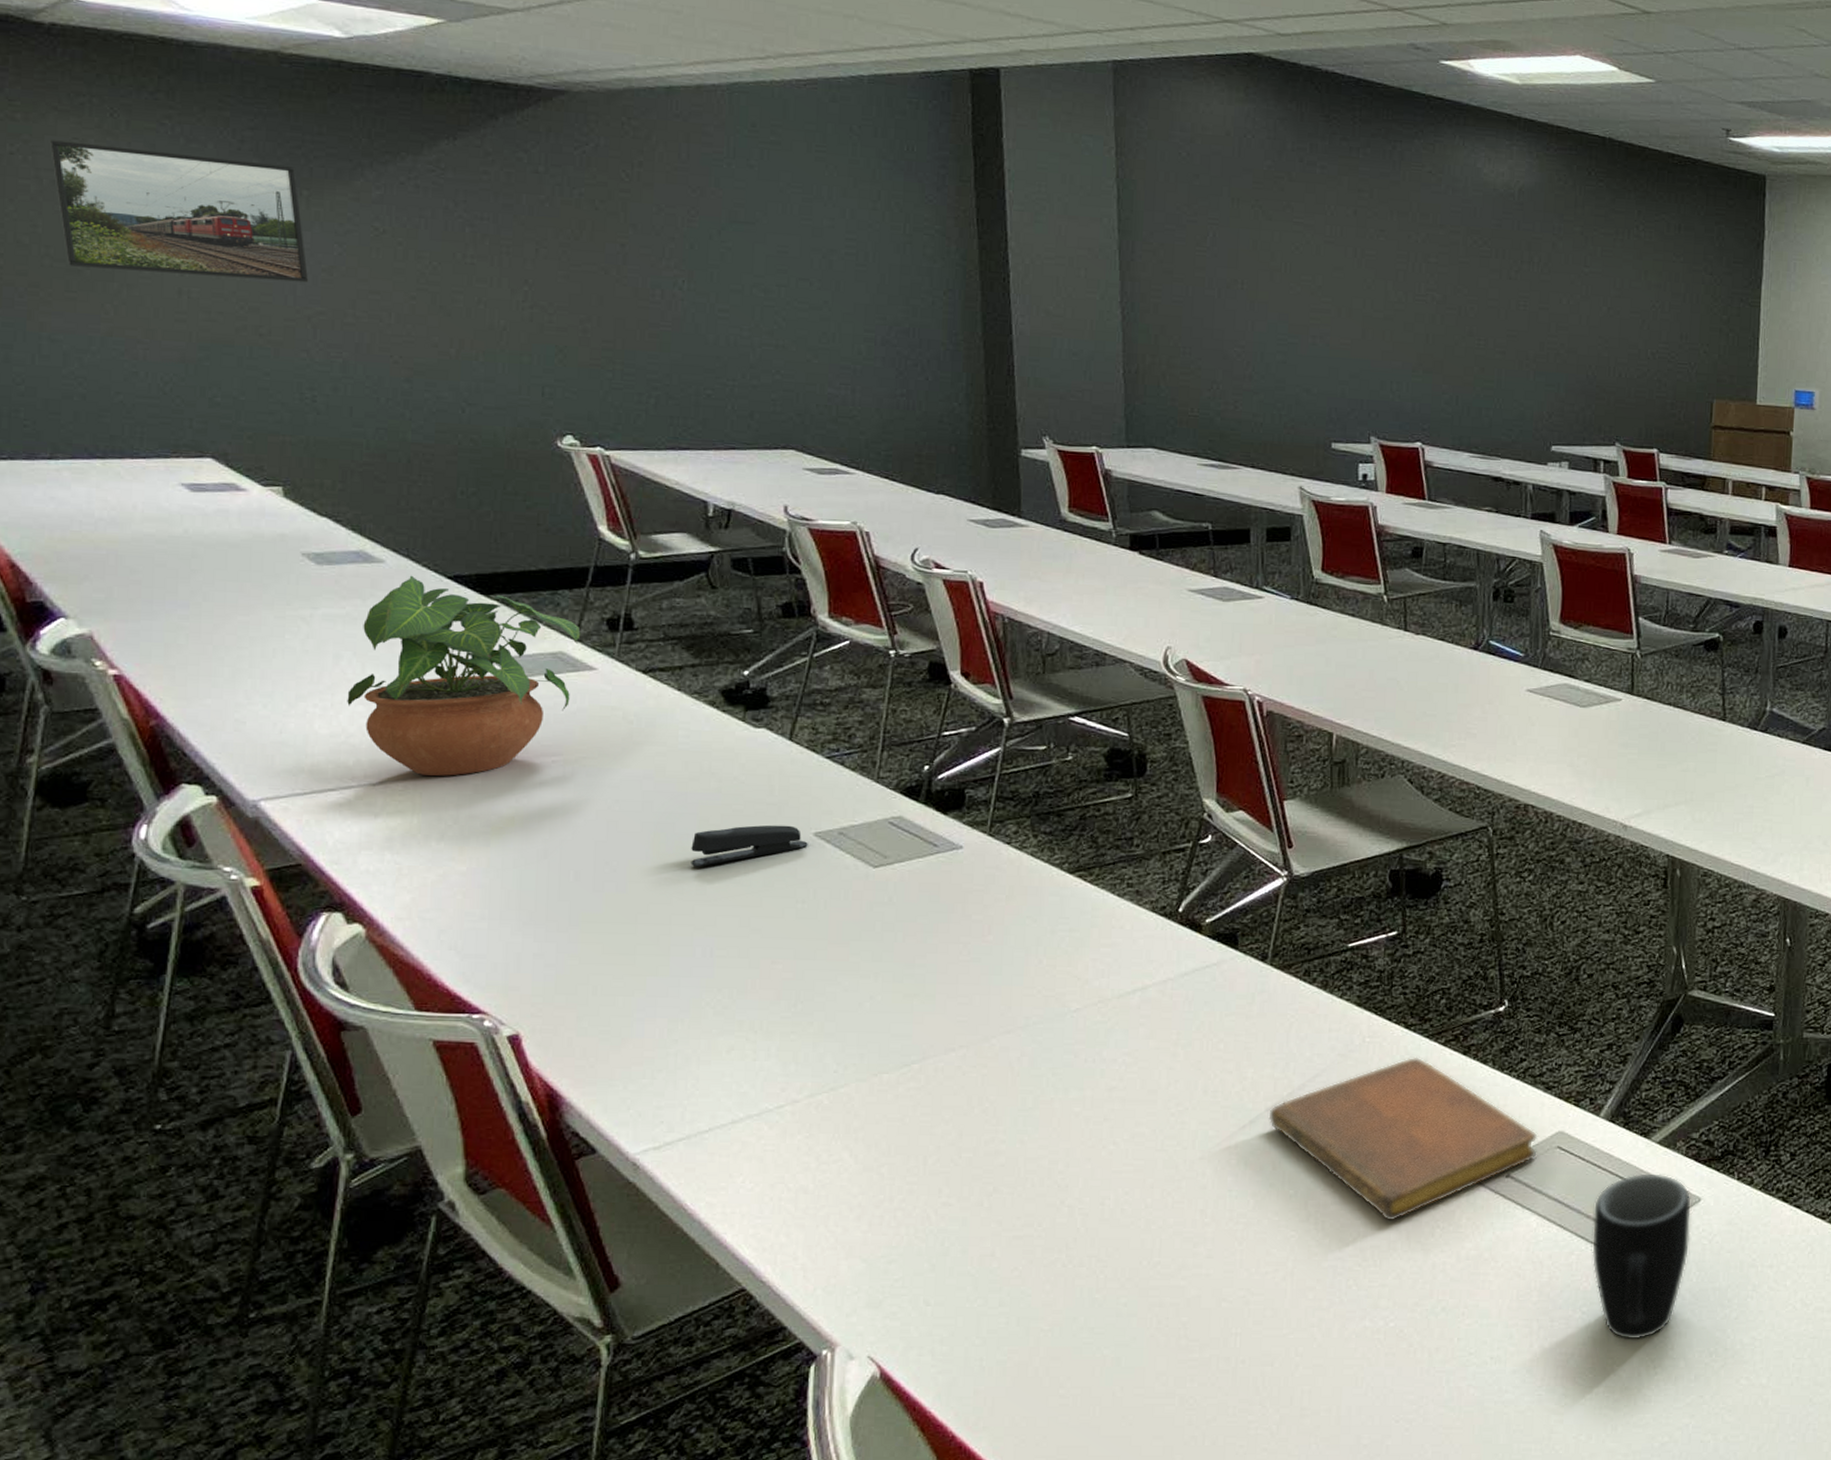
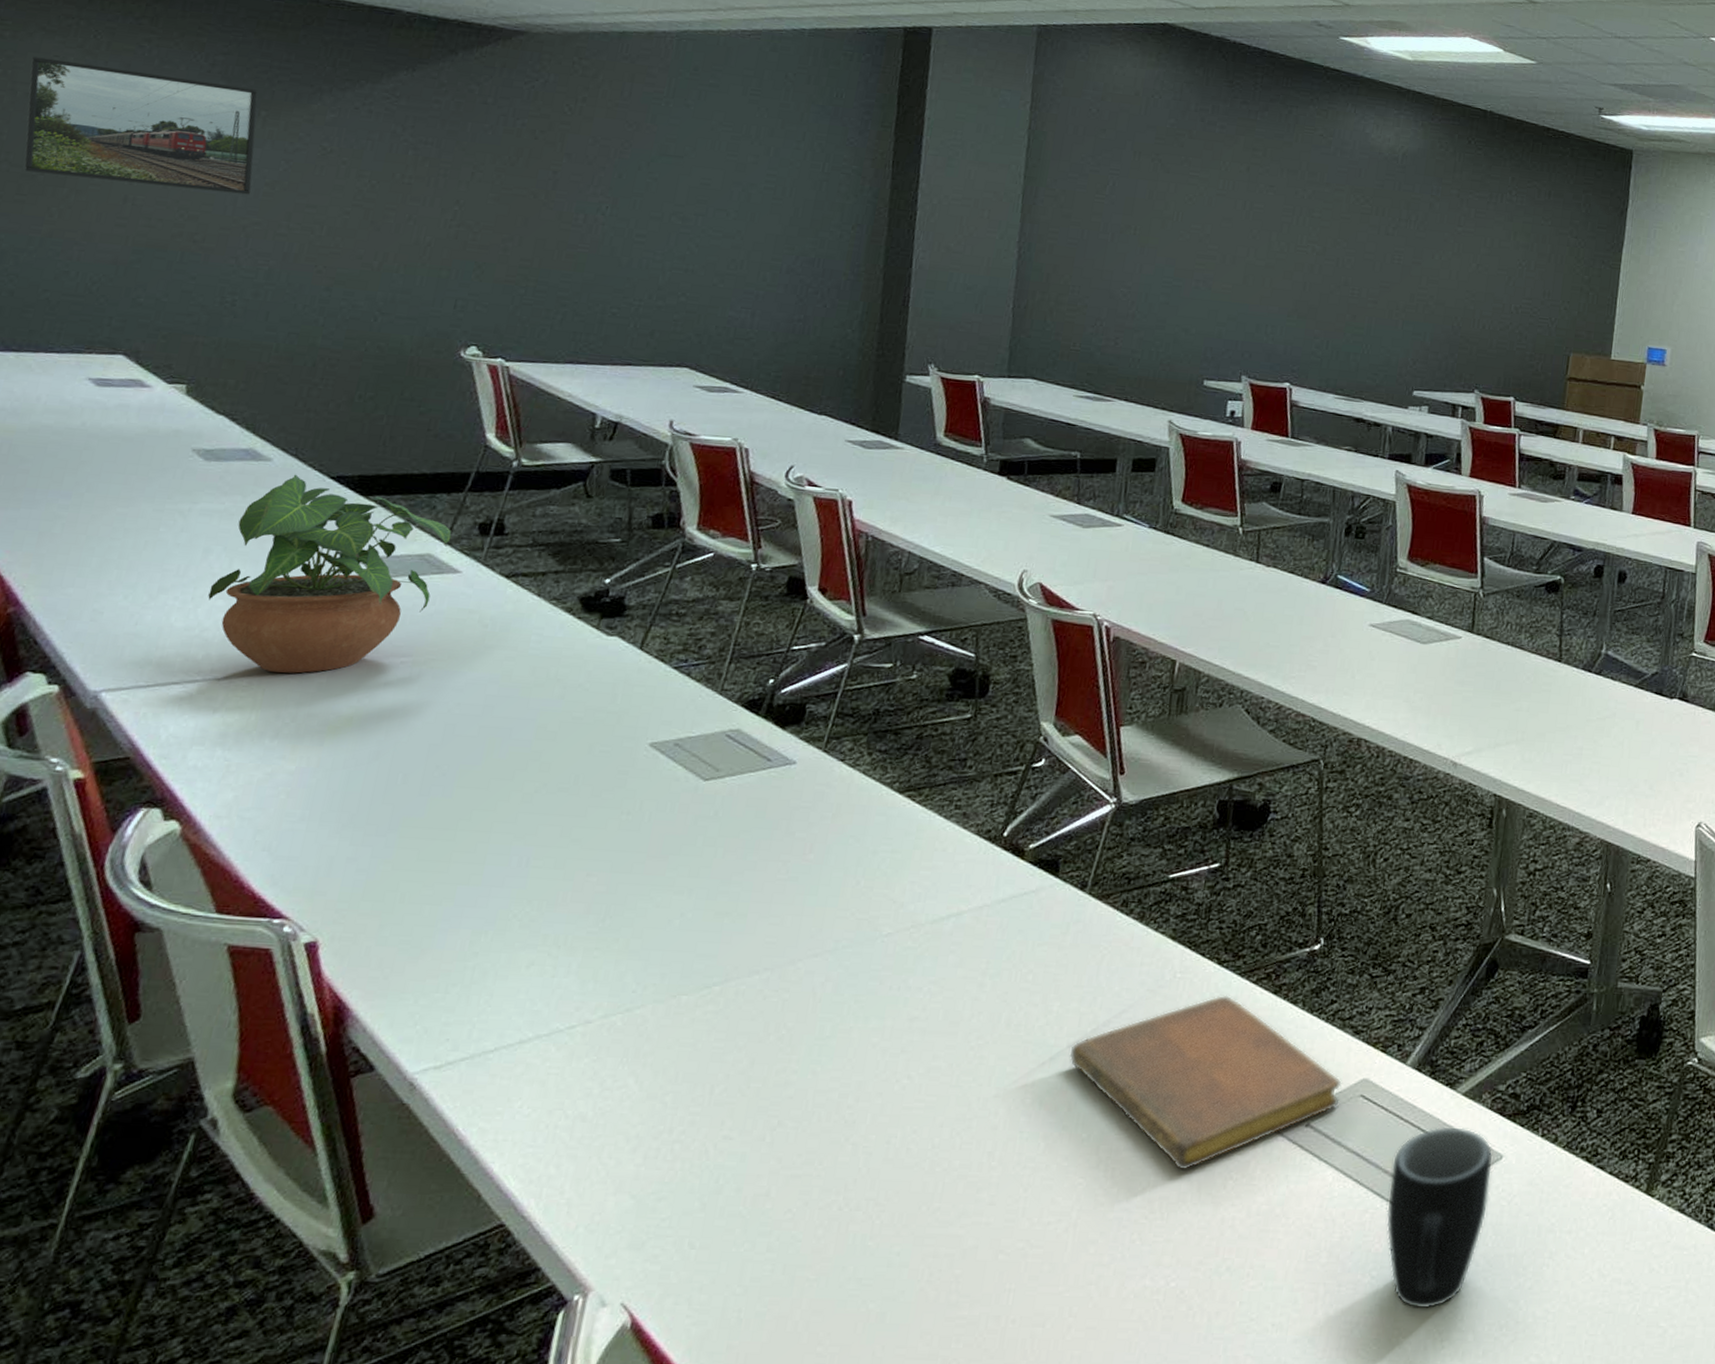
stapler: present [691,825,808,867] -> none [521,733,642,774]

